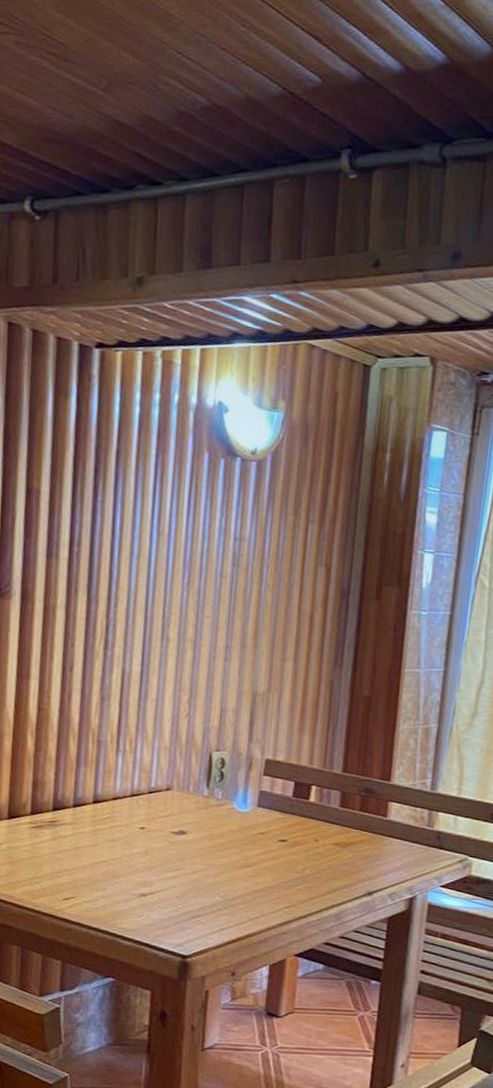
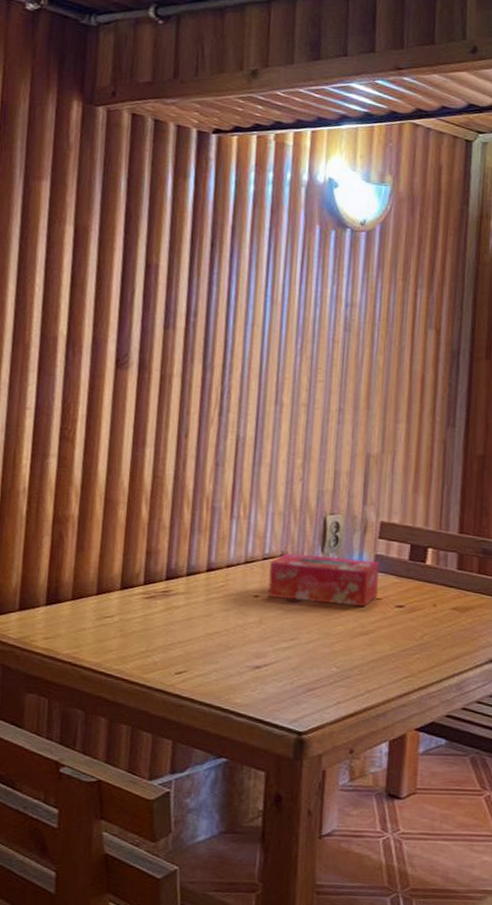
tissue box: none [153,787,264,840] -> present [268,553,380,607]

